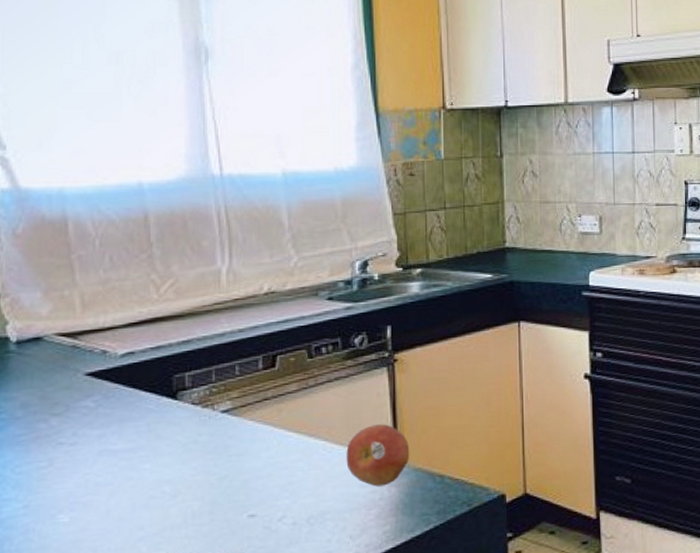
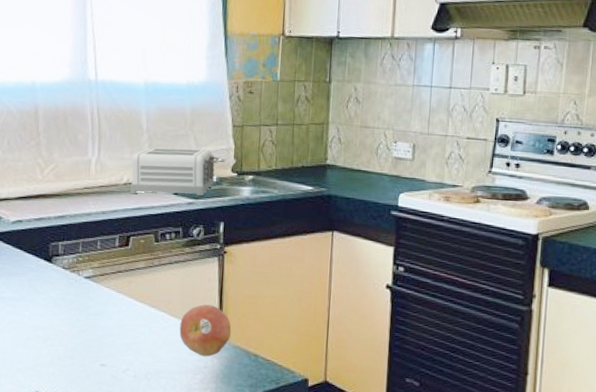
toaster: none [273,243,380,305] -> present [130,147,220,196]

